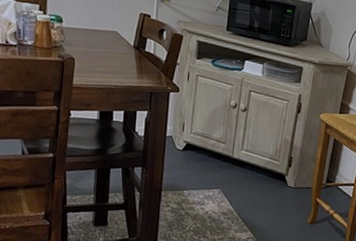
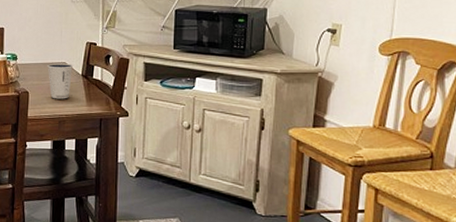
dixie cup: none [96,30,125,70] -> present [47,63,74,99]

